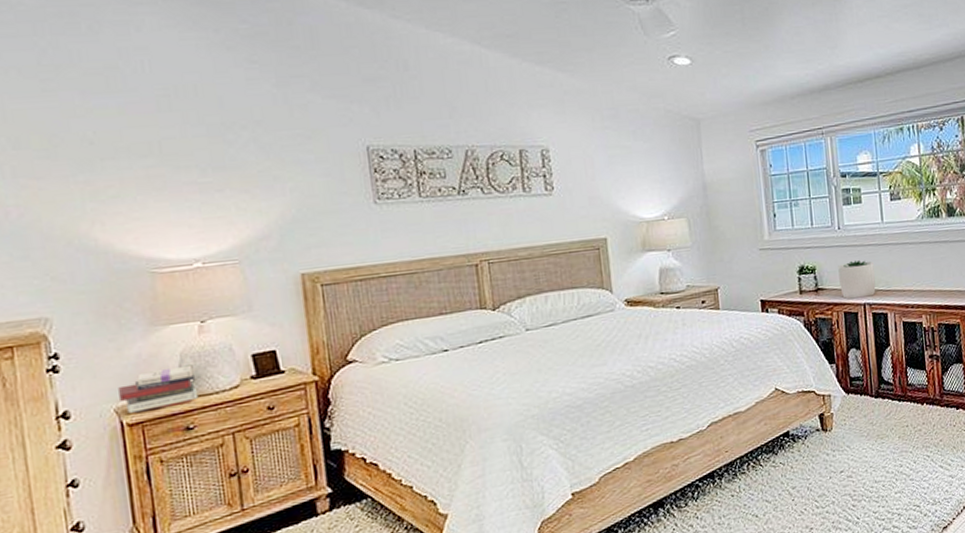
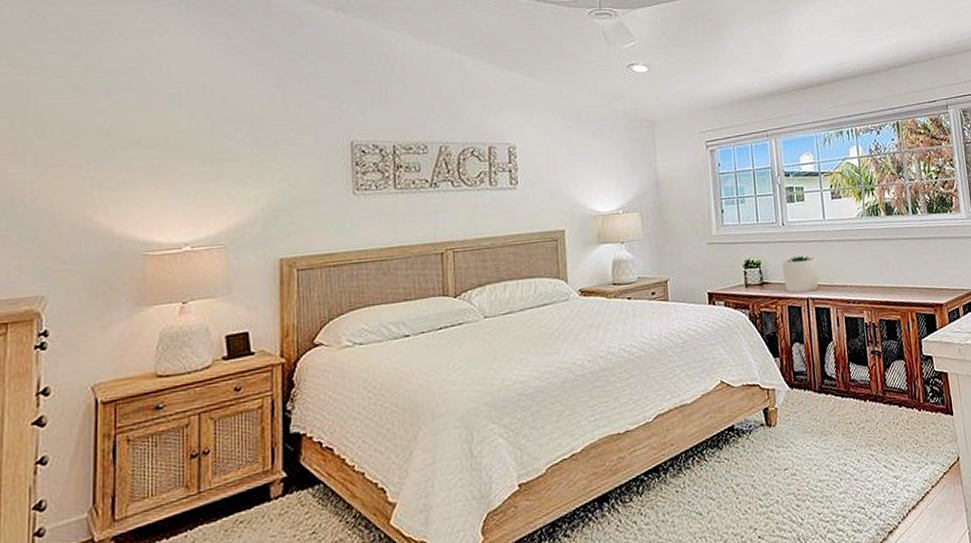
books: present [118,364,199,413] -> none [98,344,172,391]

